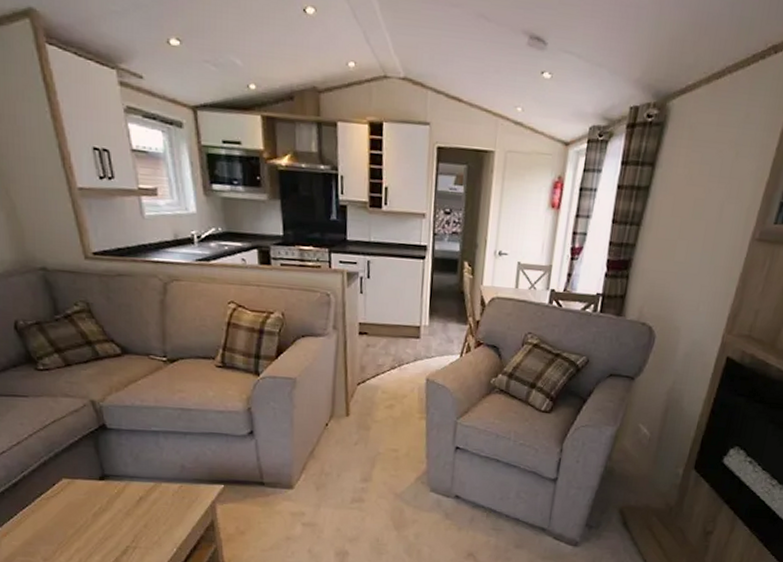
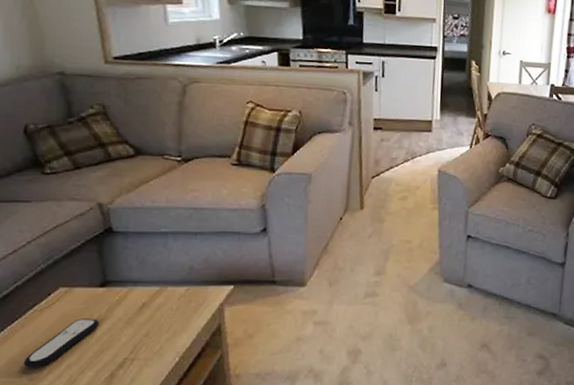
remote control: none [37,508,101,550] -> present [23,318,99,368]

